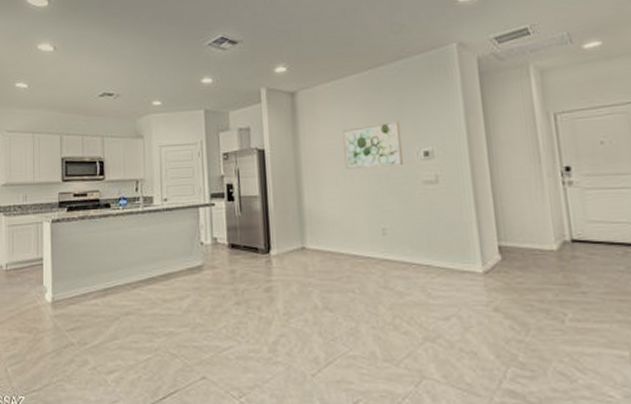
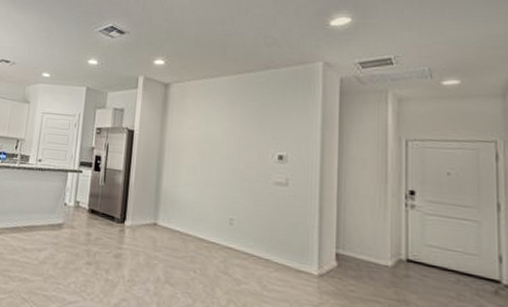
wall art: present [342,121,404,169] -> none [204,123,260,165]

